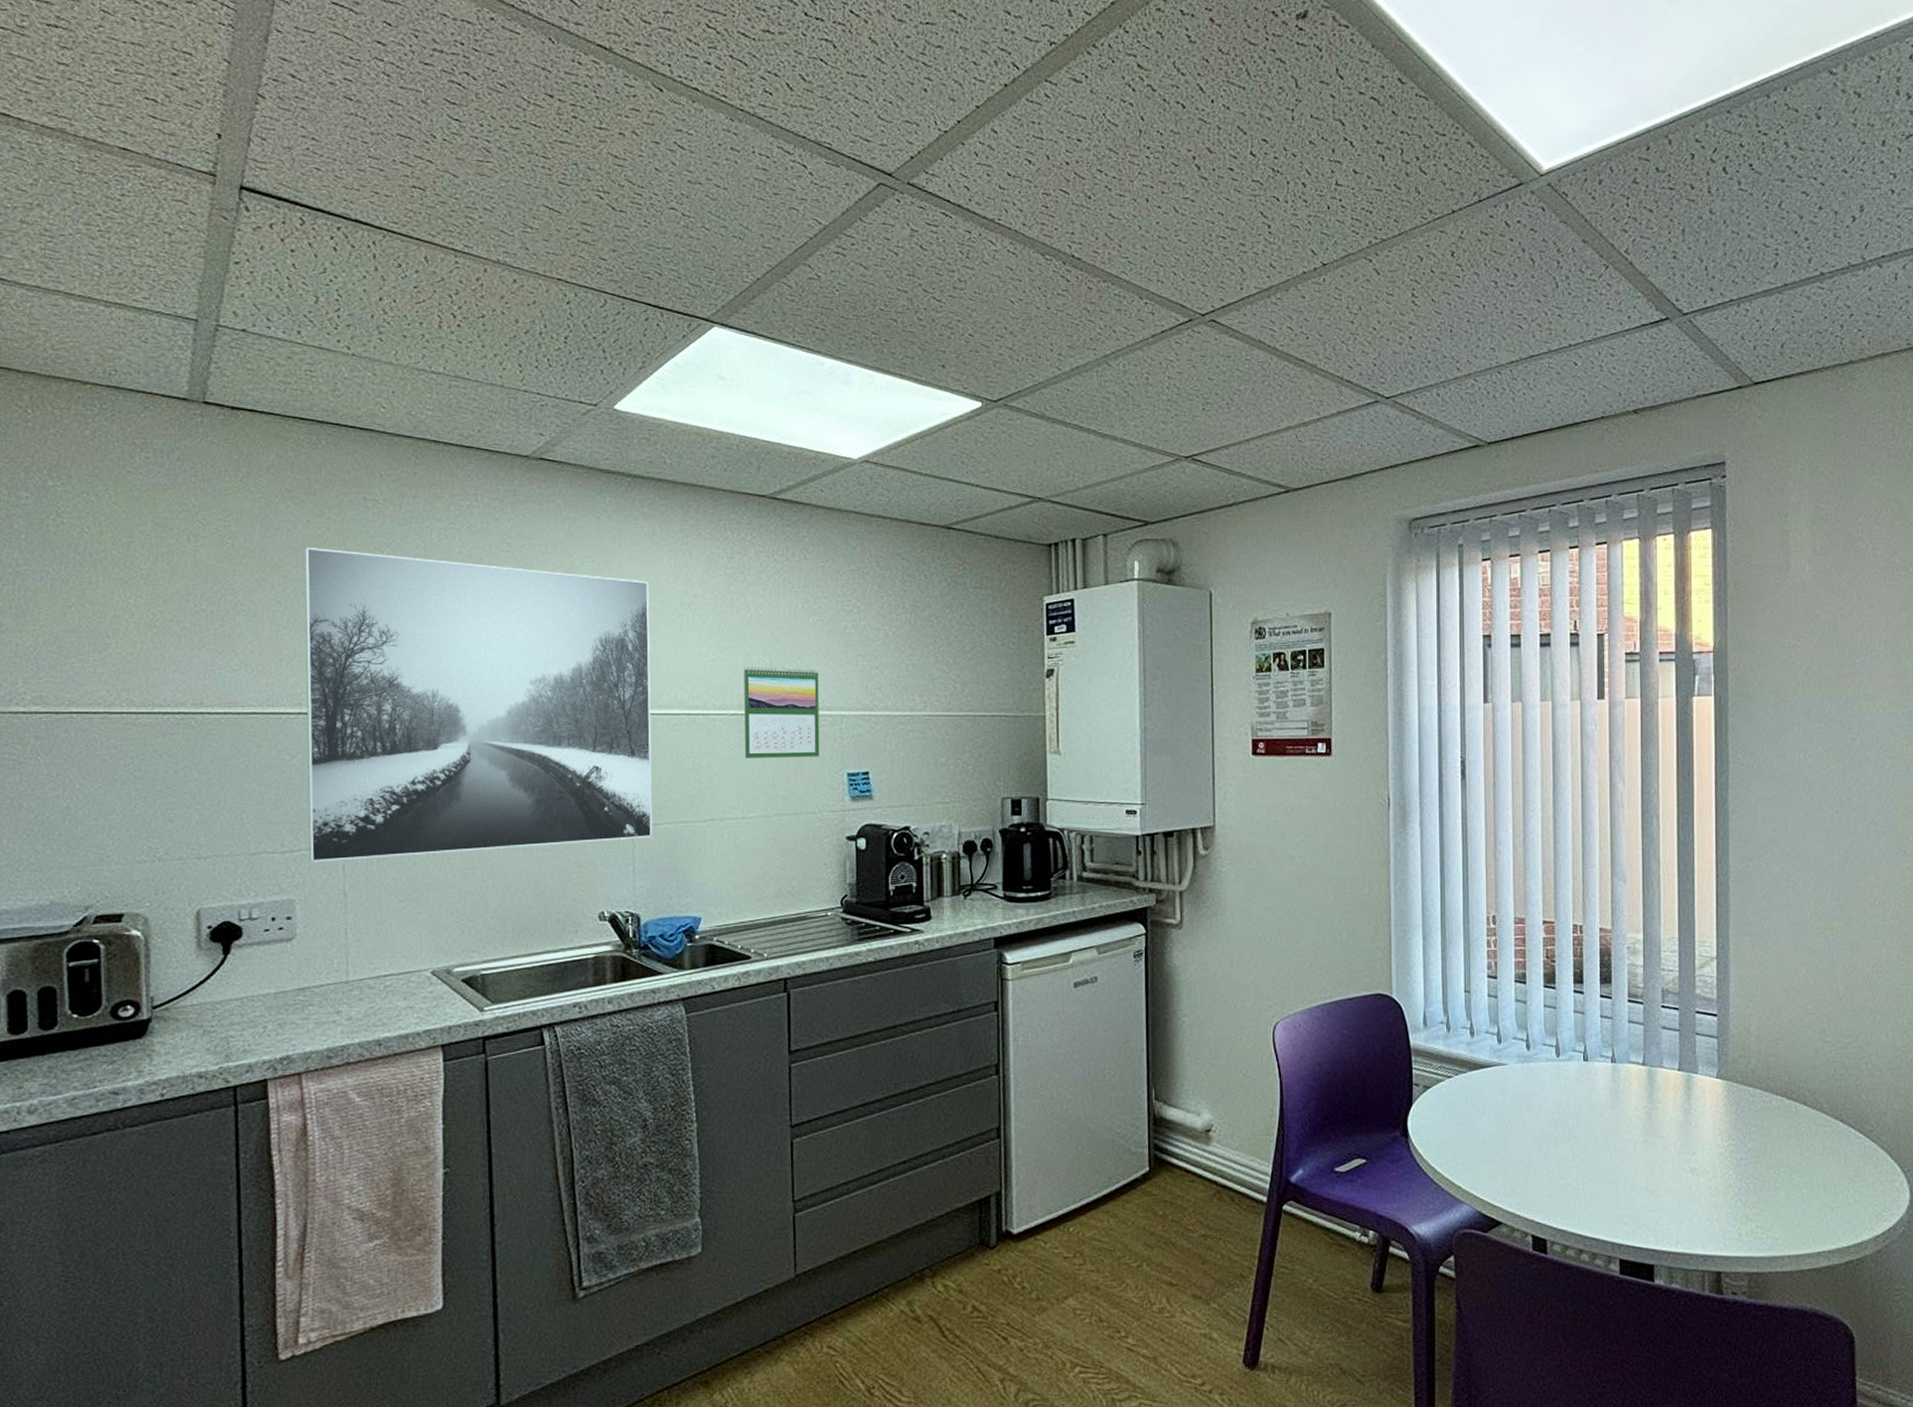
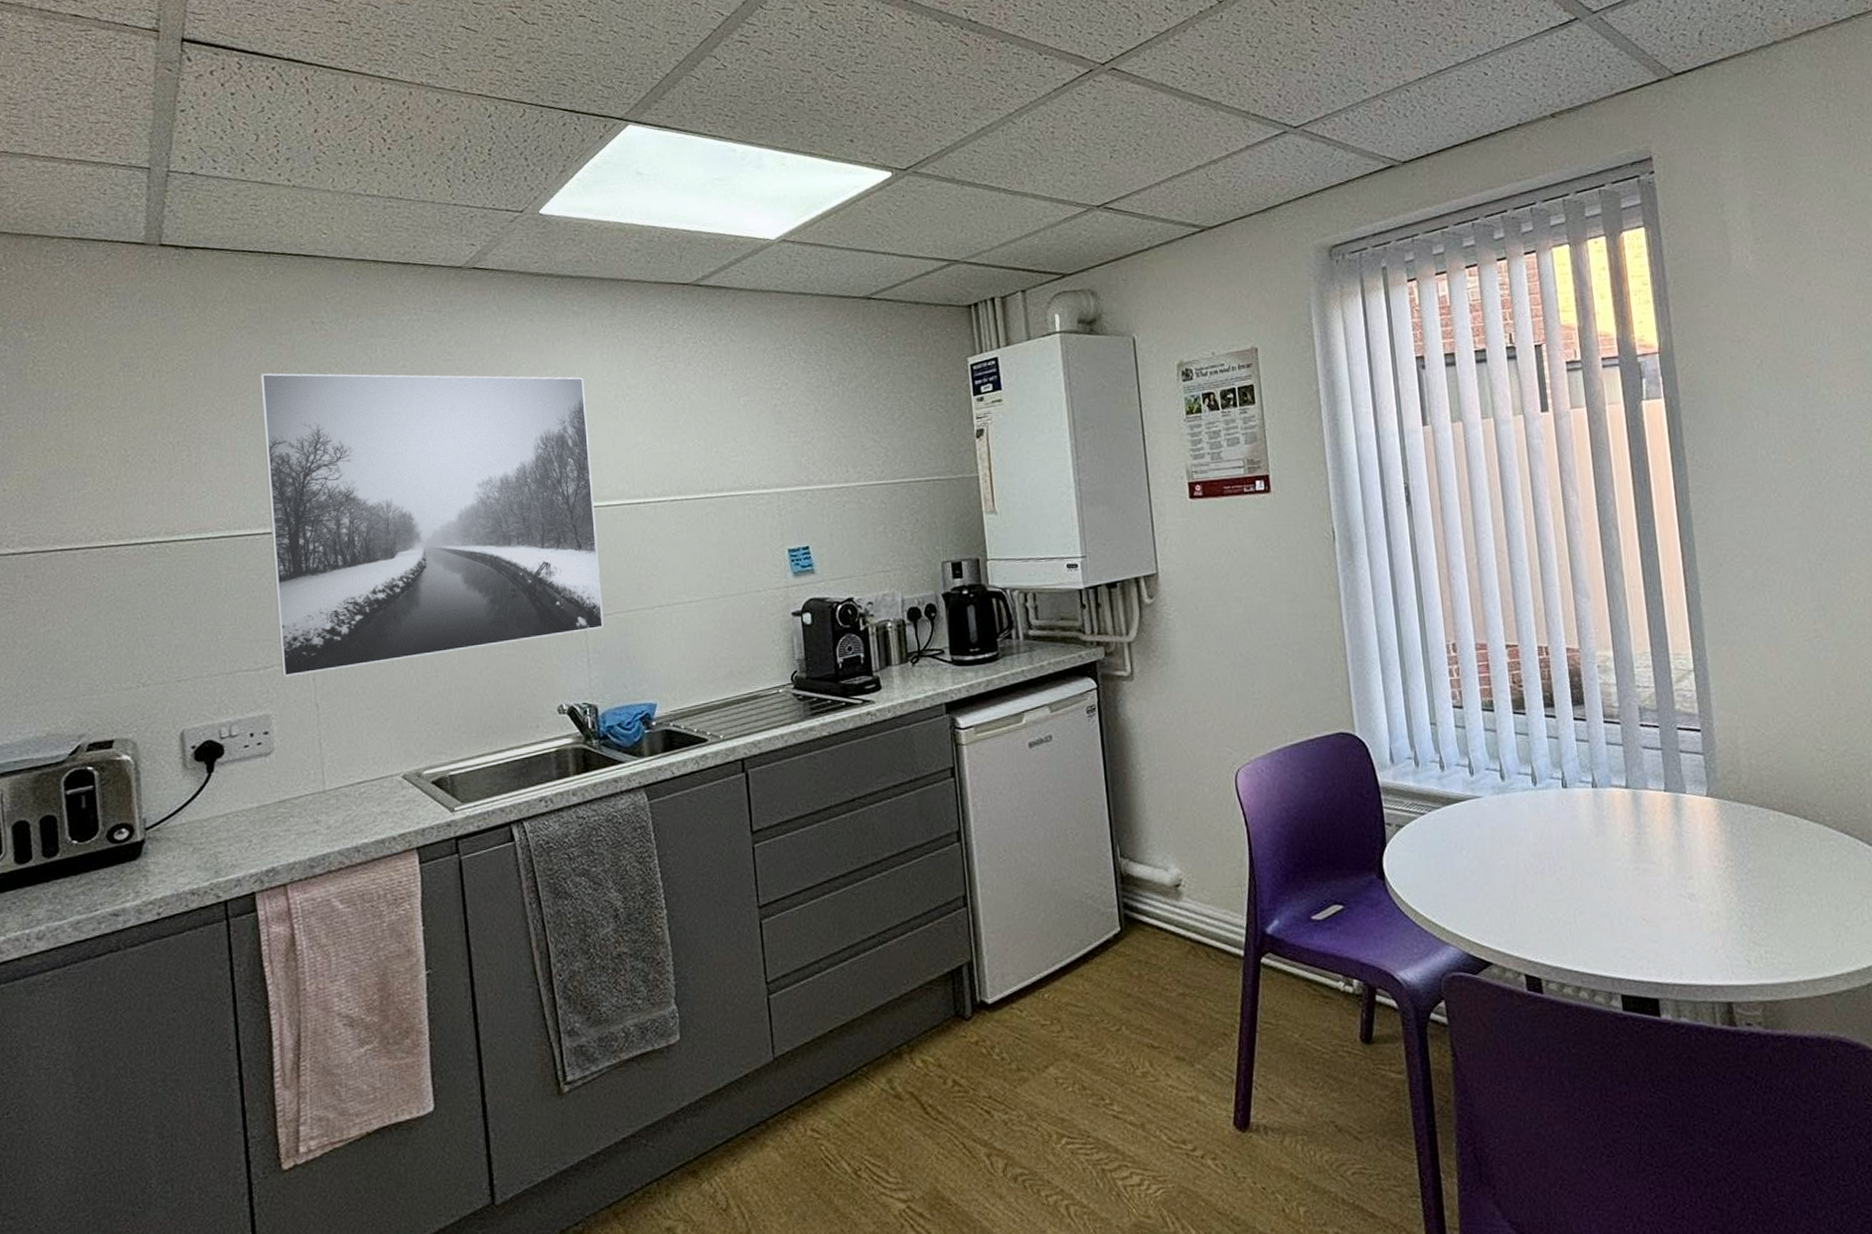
calendar: present [743,667,820,758] -> none [680,449,760,543]

